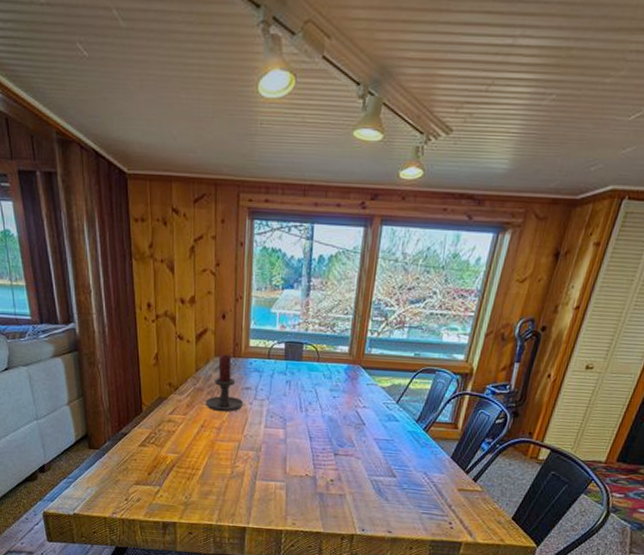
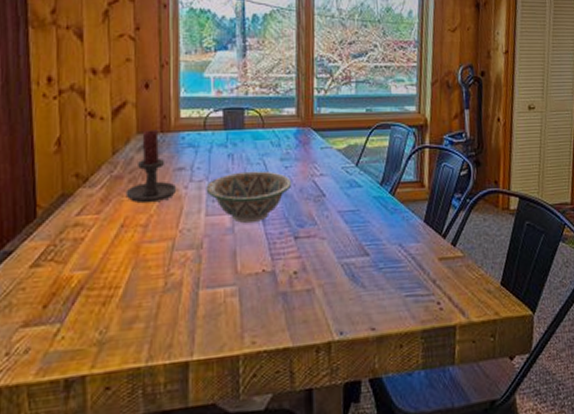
decorative bowl: none [266,396,338,438] -> present [206,170,292,223]

